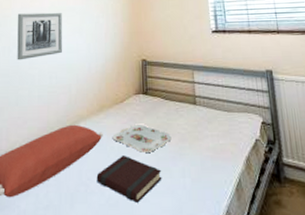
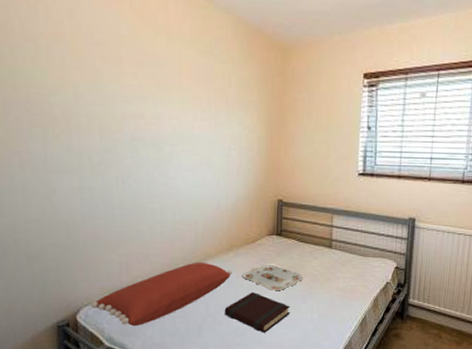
wall art: present [17,12,62,61] -> none [131,138,187,193]

